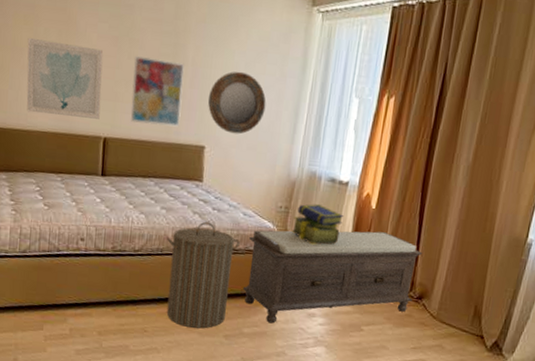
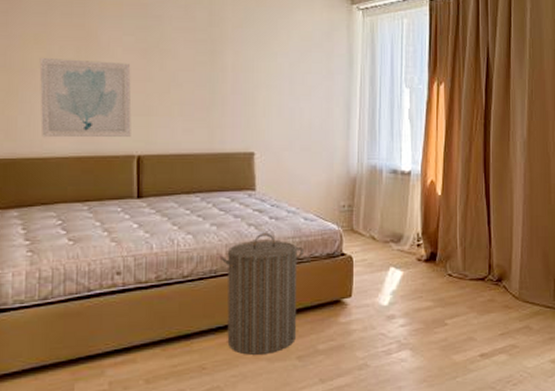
wall art: present [130,56,184,127] -> none [166,67,224,136]
home mirror: present [208,71,266,134] -> none [254,72,316,136]
bench: present [242,230,422,324] -> none [312,218,494,334]
stack of books: present [291,204,343,245] -> none [358,198,410,241]

